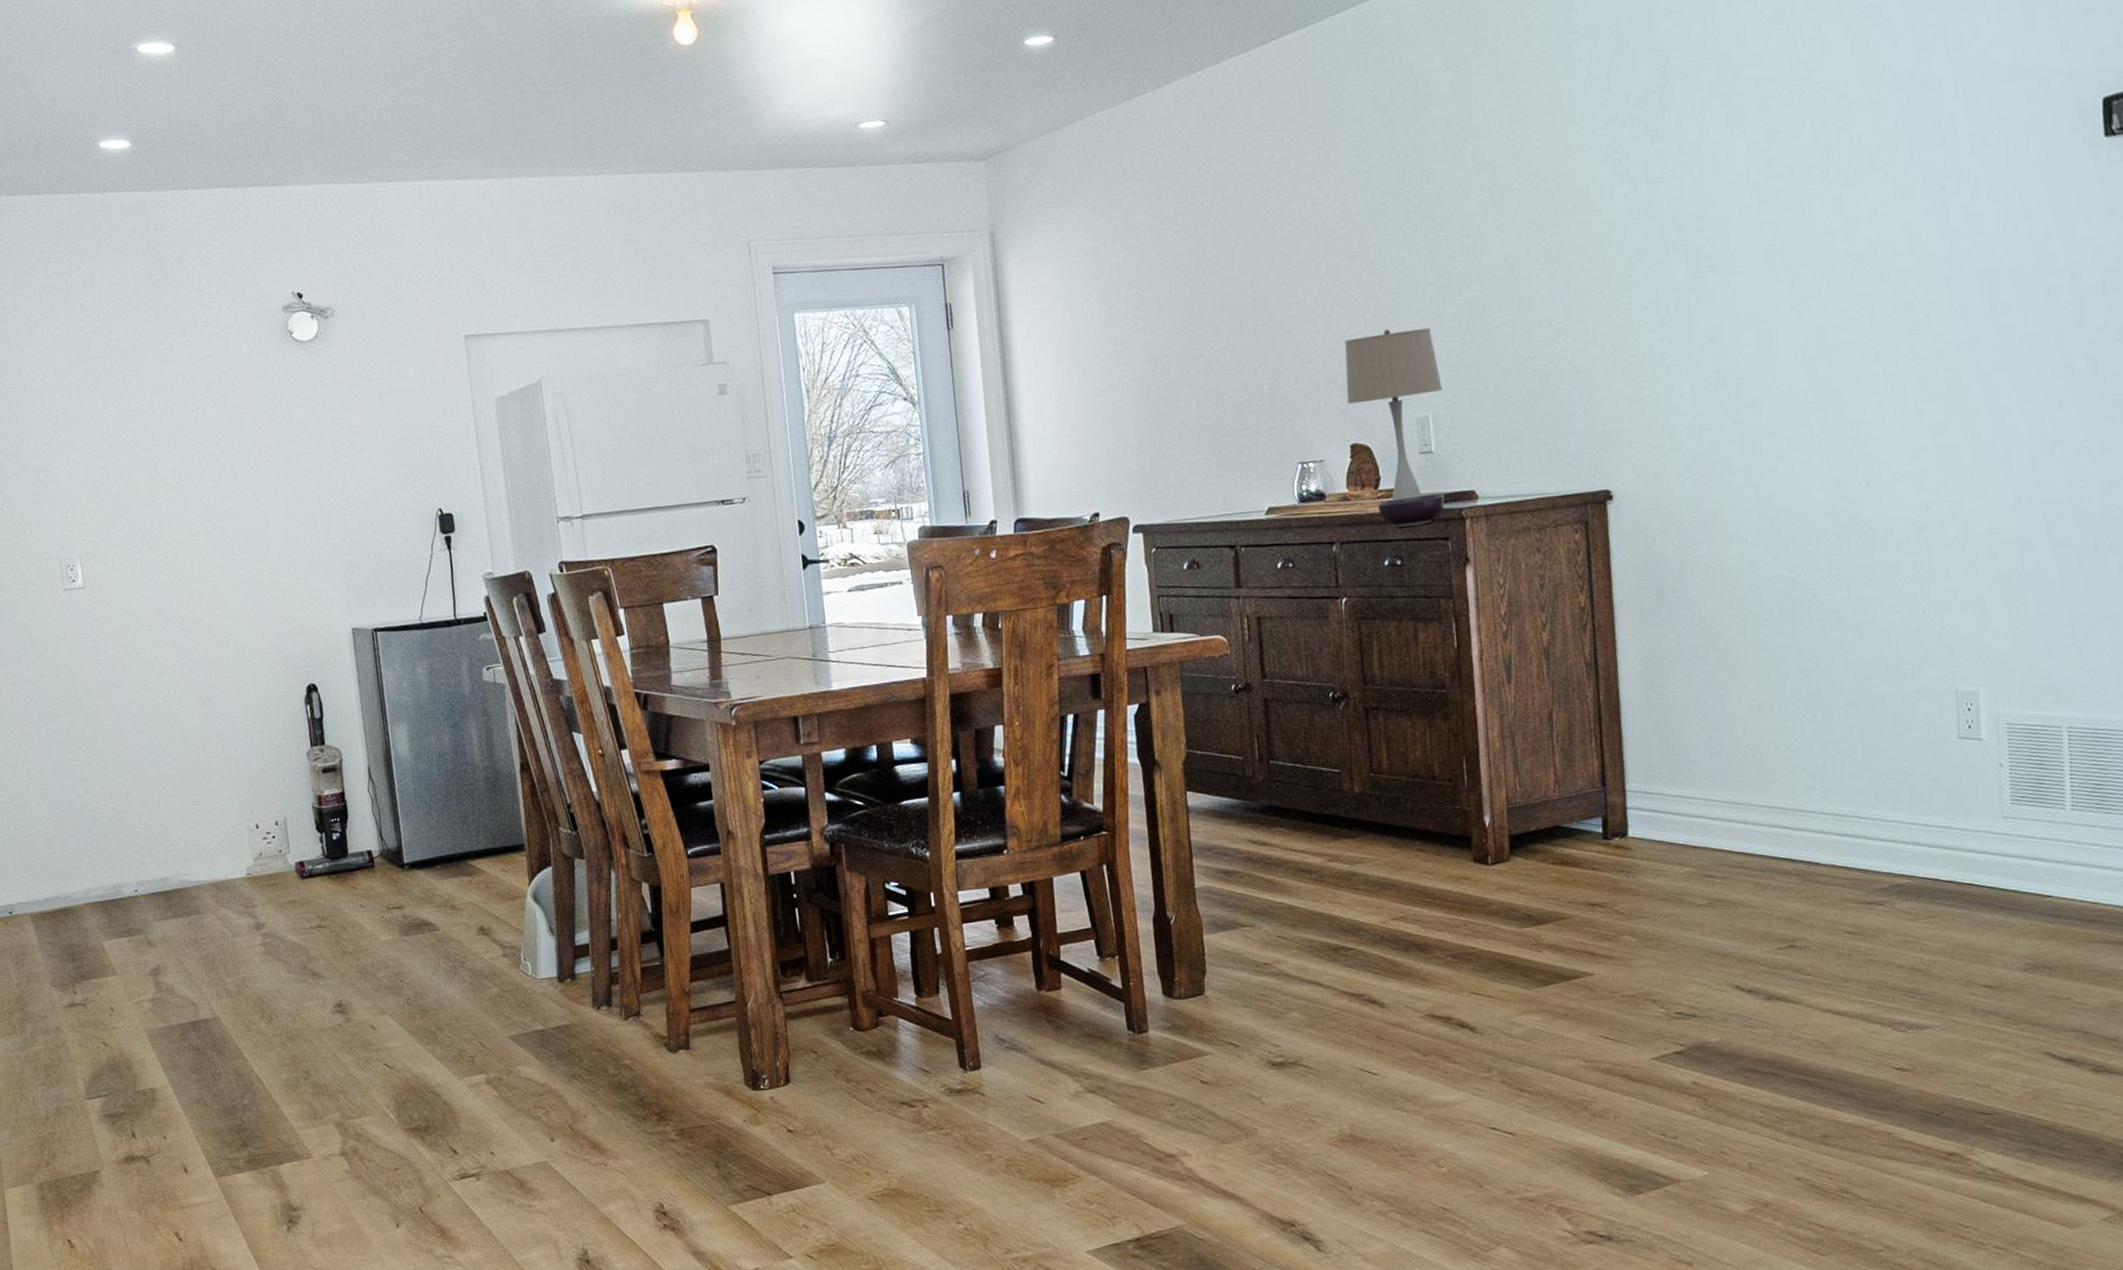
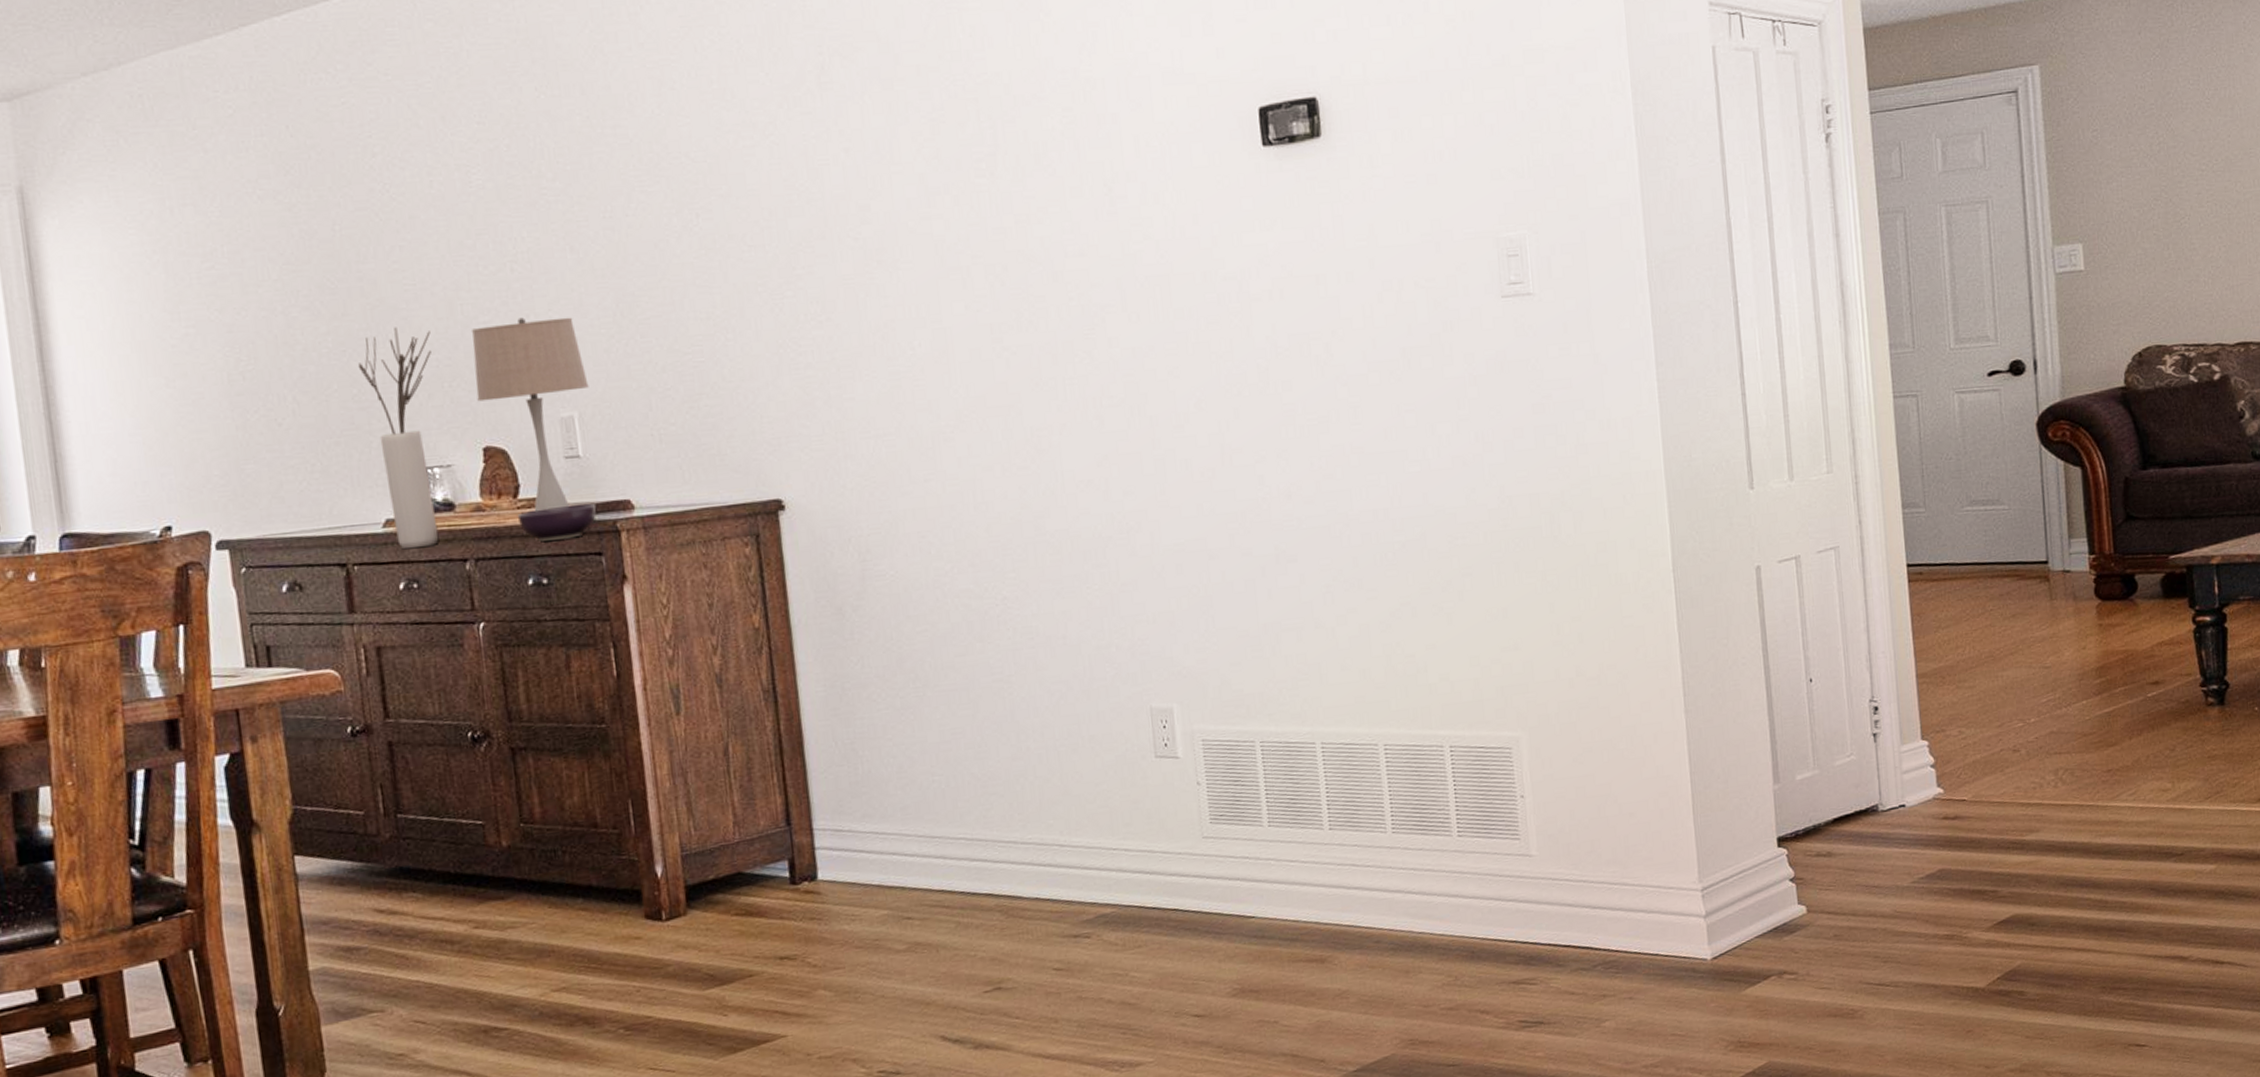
vase: none [1249,340,1312,534] -> present [358,327,439,550]

